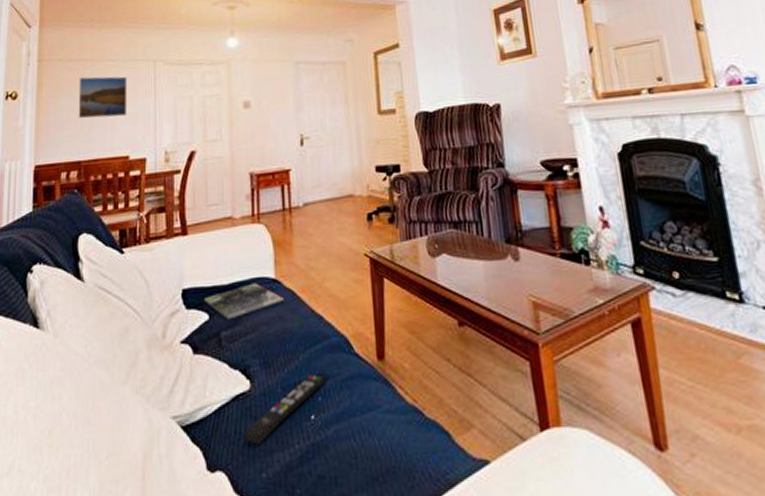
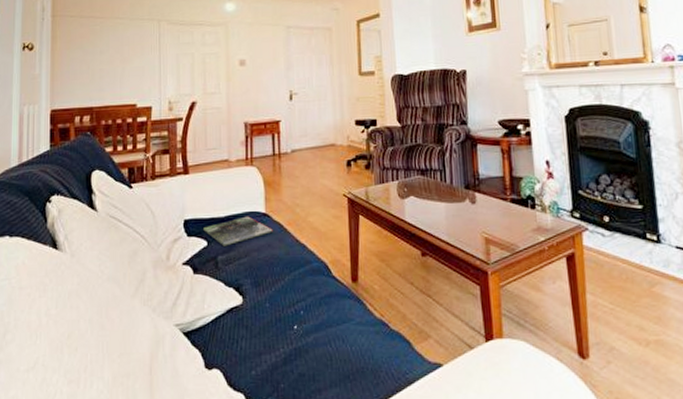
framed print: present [78,76,128,119] -> none [90,32,135,70]
remote control: present [244,374,326,445] -> none [236,292,308,348]

